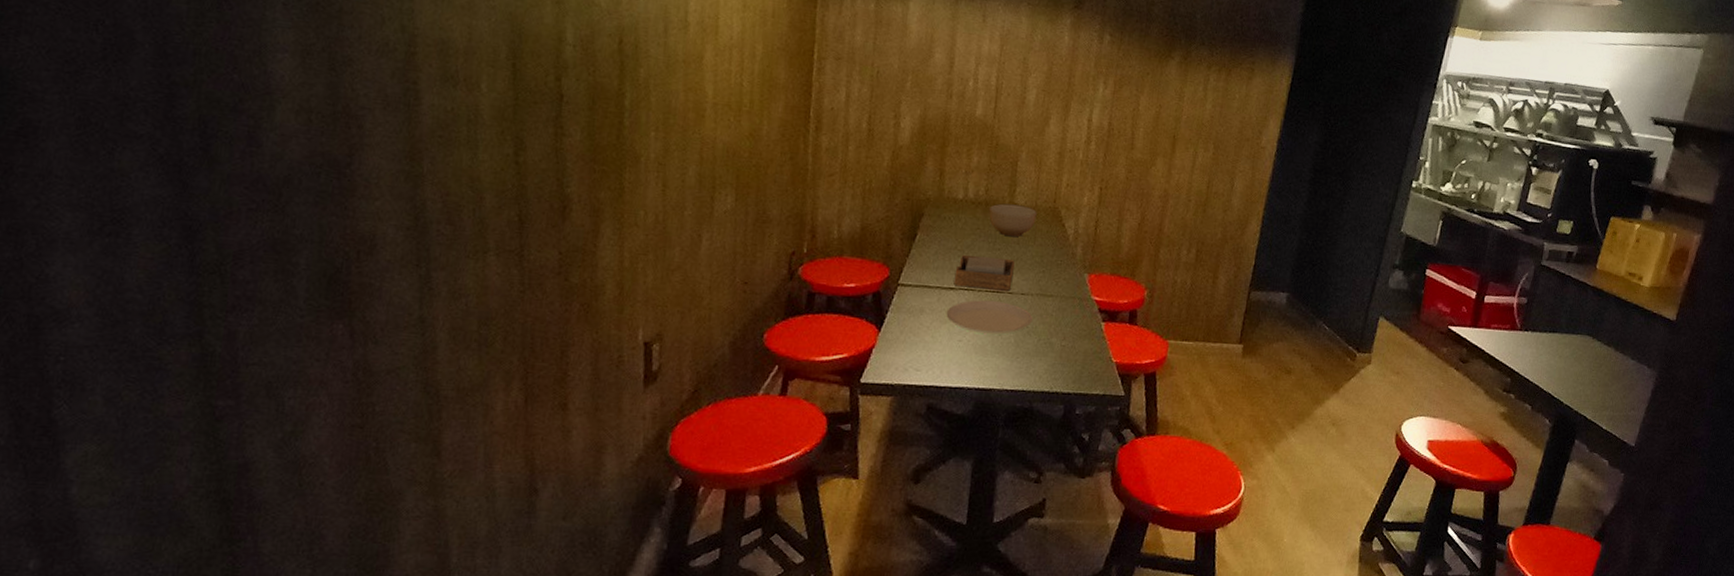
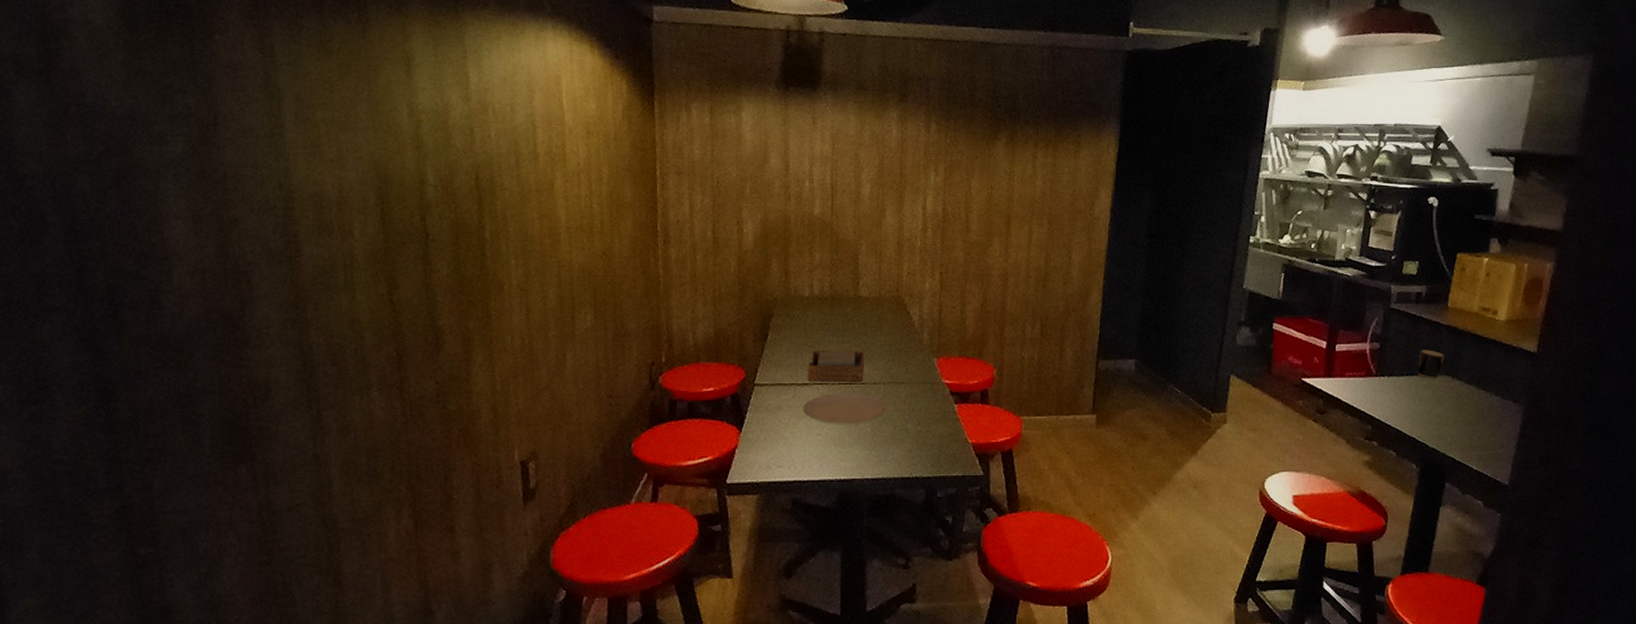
bowl: present [989,203,1037,237] -> none [835,297,882,329]
mug: none [1561,308,1589,338] -> present [1418,350,1447,379]

